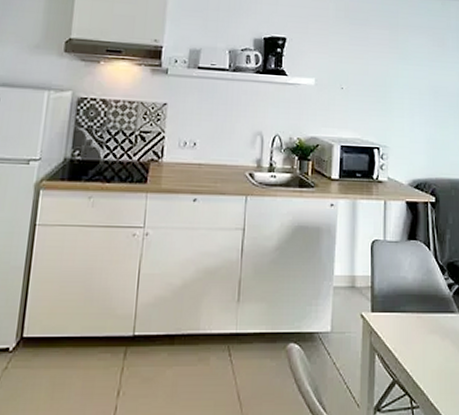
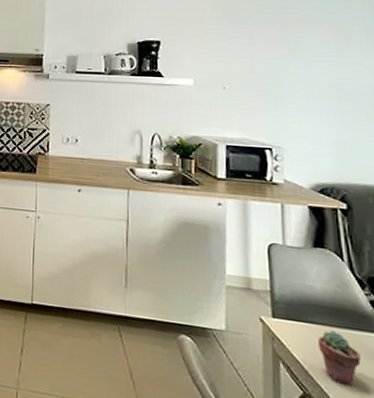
potted succulent: none [407,316,438,365] -> present [318,330,361,385]

